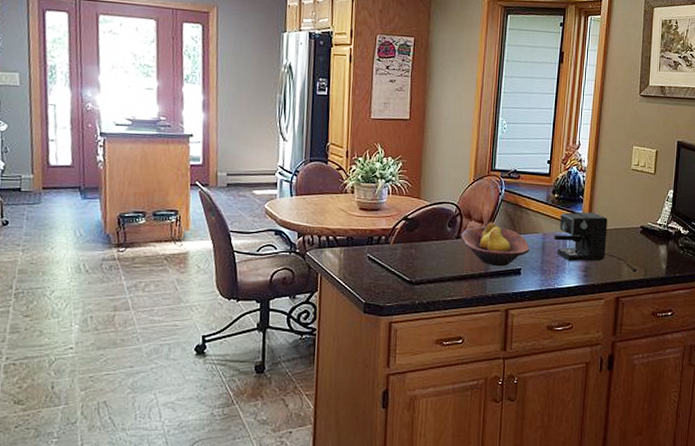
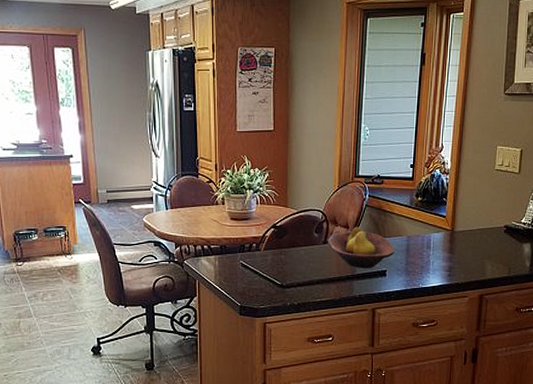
coffee maker: present [552,212,638,273] -> none [417,213,501,271]

